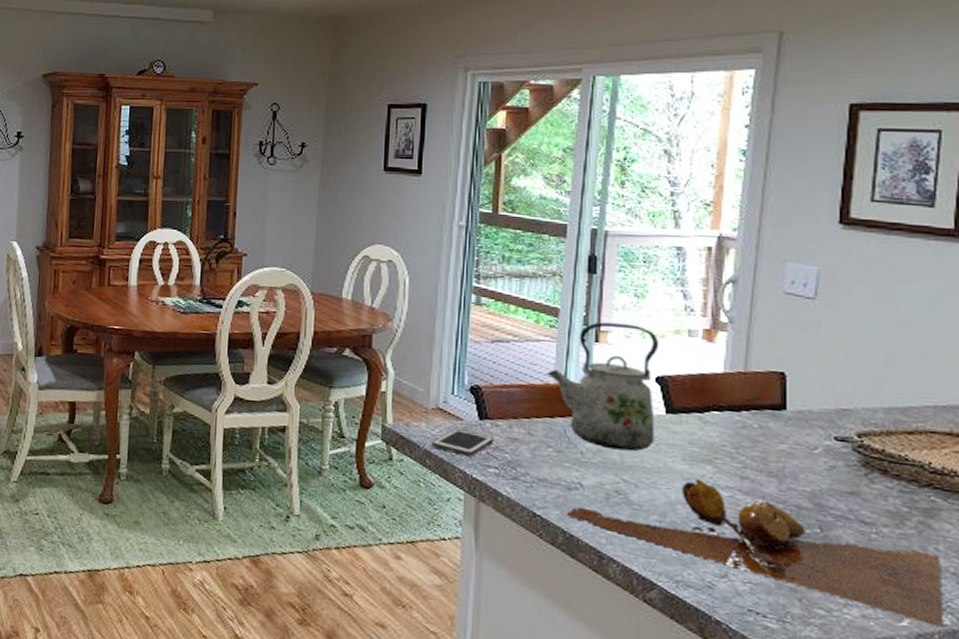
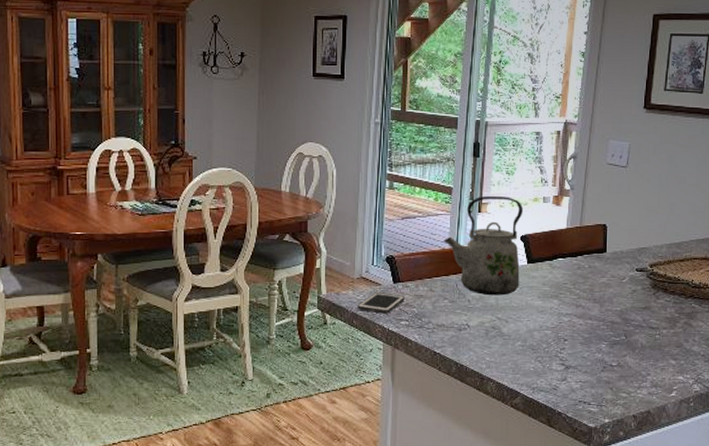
cutting board: present [566,478,944,627] -> none [457,310,696,393]

